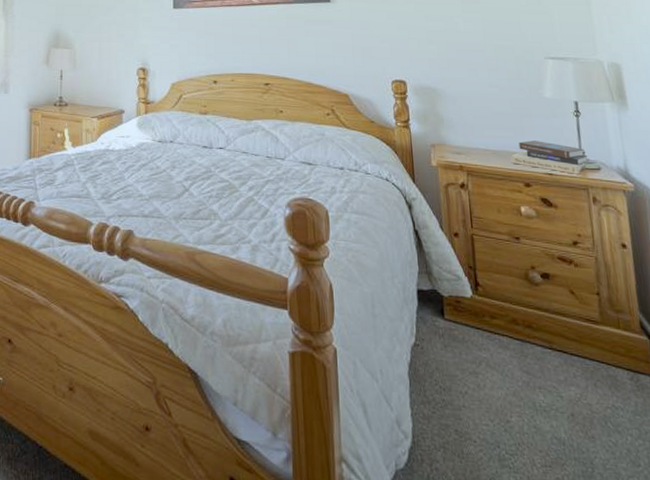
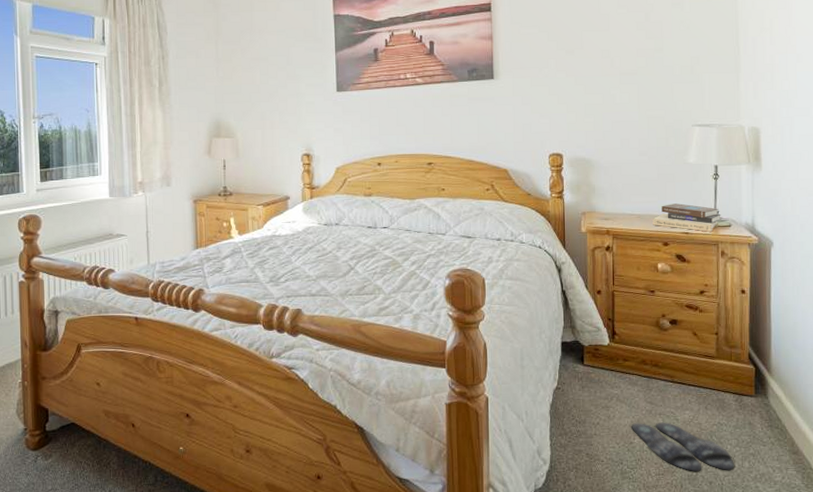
slippers: none [505,396,639,469] -> present [630,421,734,472]

